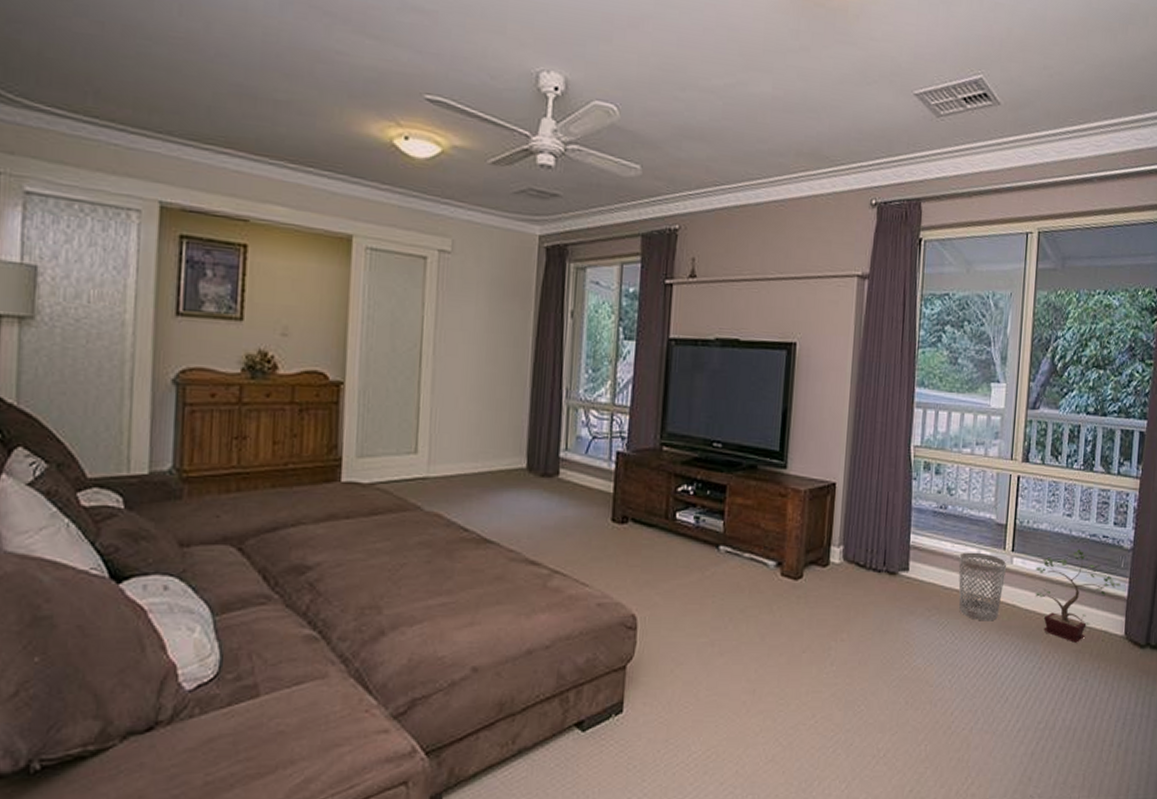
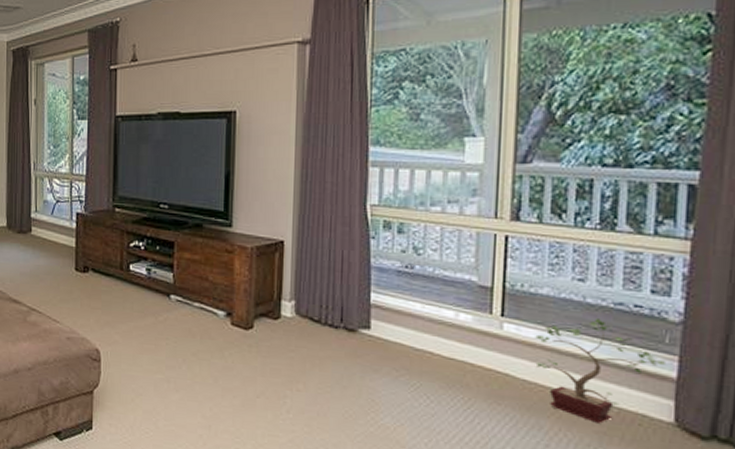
wastebasket: present [958,552,1007,621] -> none [431,313,496,389]

